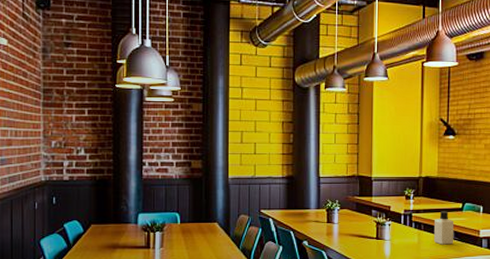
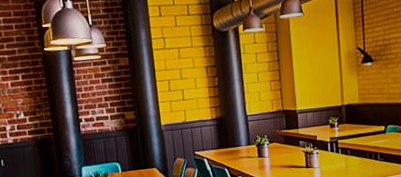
bottle: present [434,211,454,245] -> none [360,135,380,167]

